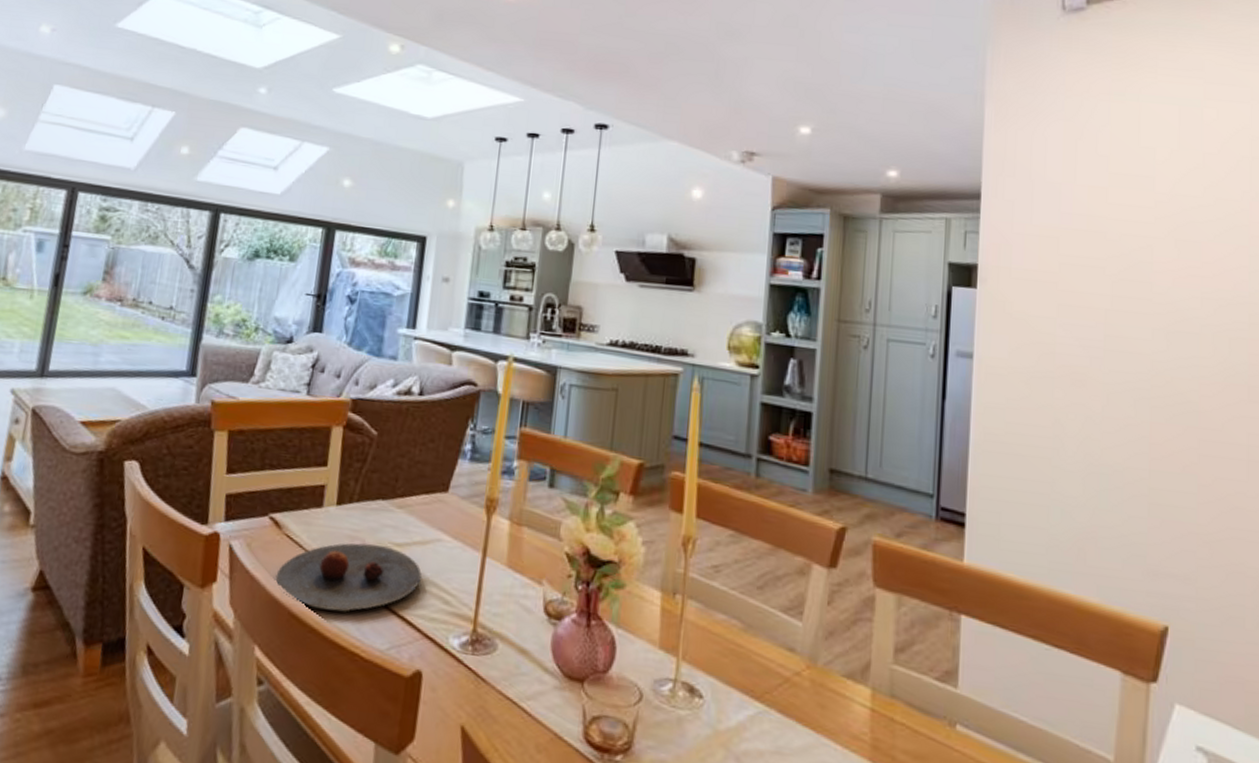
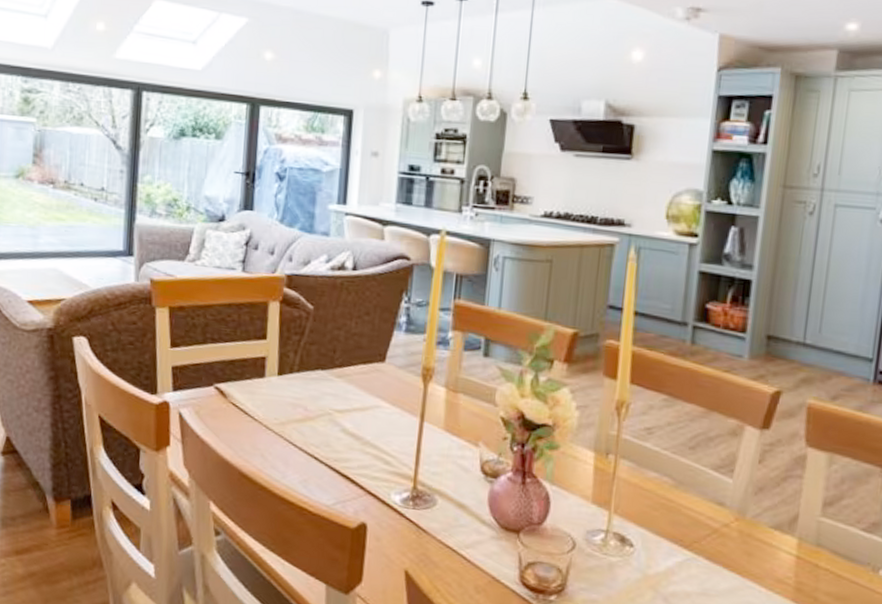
plate: present [275,543,422,612] -> none [225,409,362,472]

